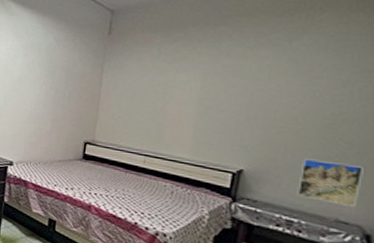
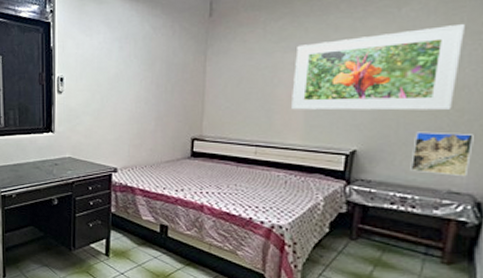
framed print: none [180,61,355,141] -> present [290,23,465,111]

